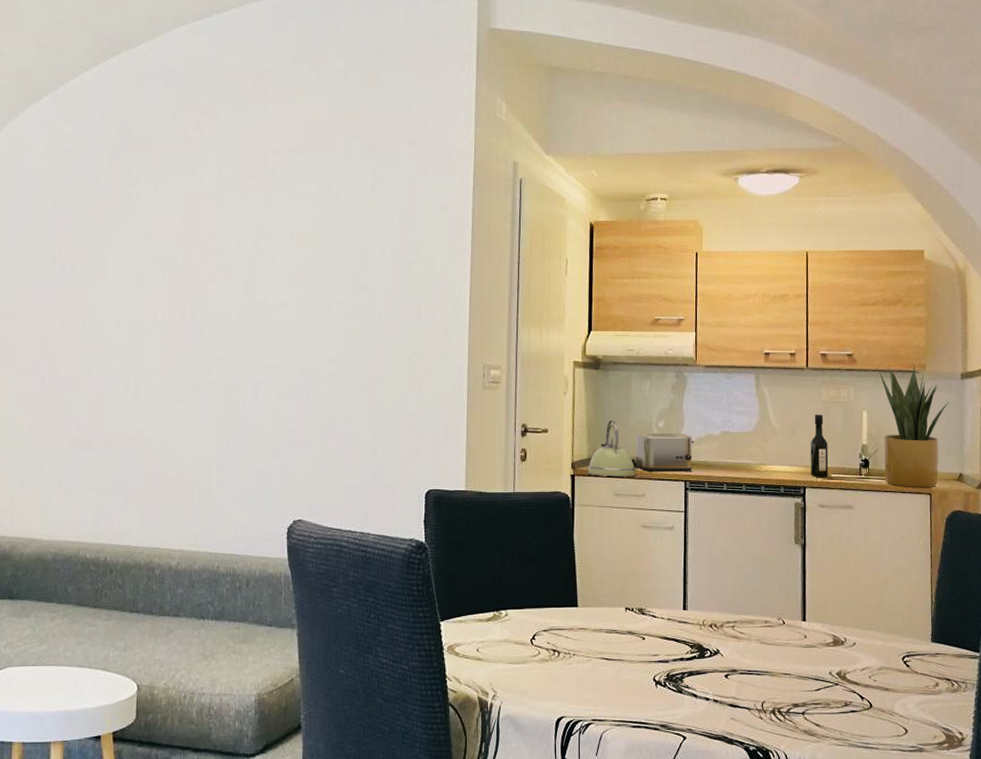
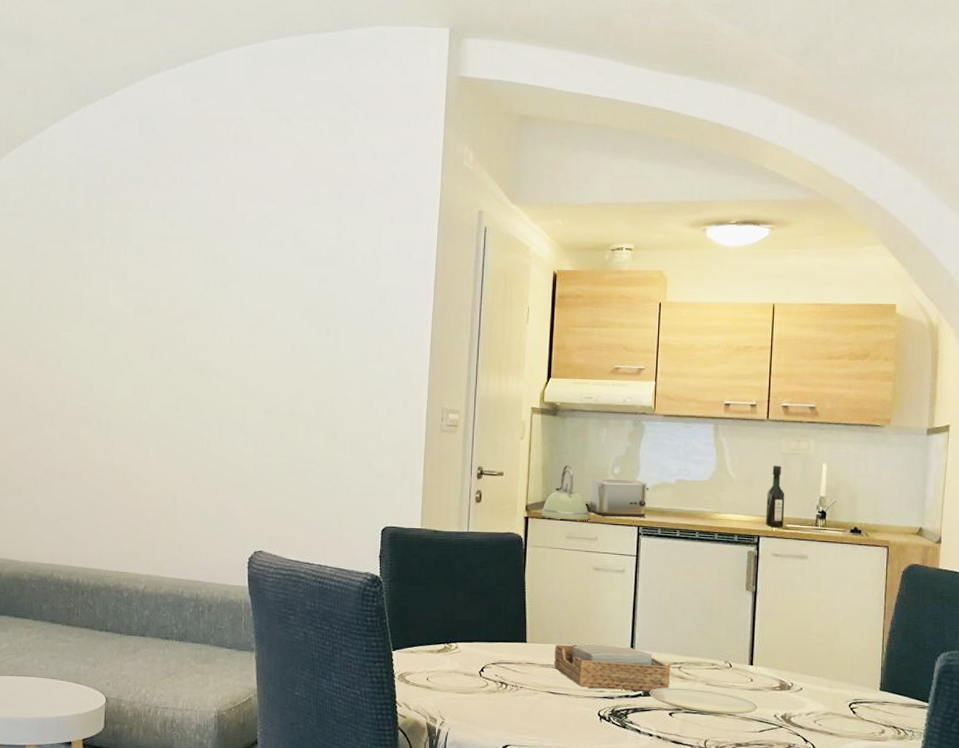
napkin holder: none [606,606,725,654] -> present [554,644,670,692]
plate: none [704,648,814,674] -> present [649,687,759,715]
planter: present [879,364,950,487] -> none [841,418,914,540]

